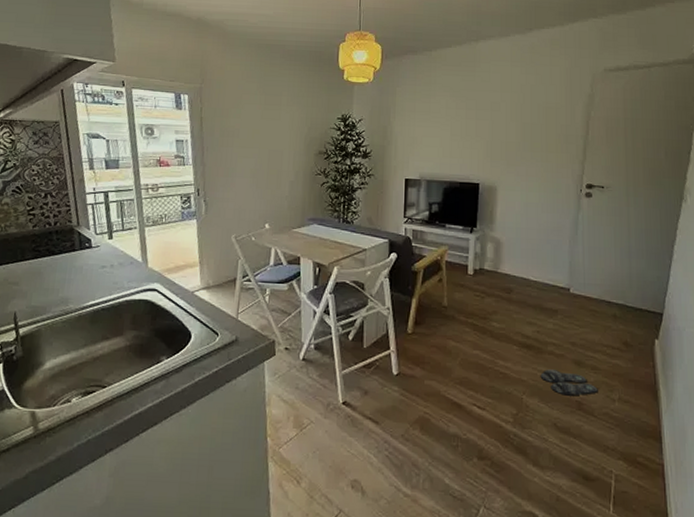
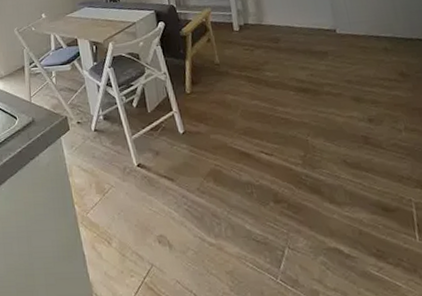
slippers: present [540,369,598,396] -> none [321,109,382,132]

